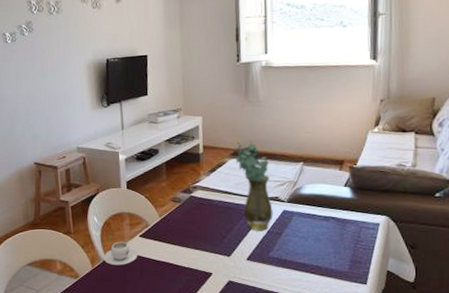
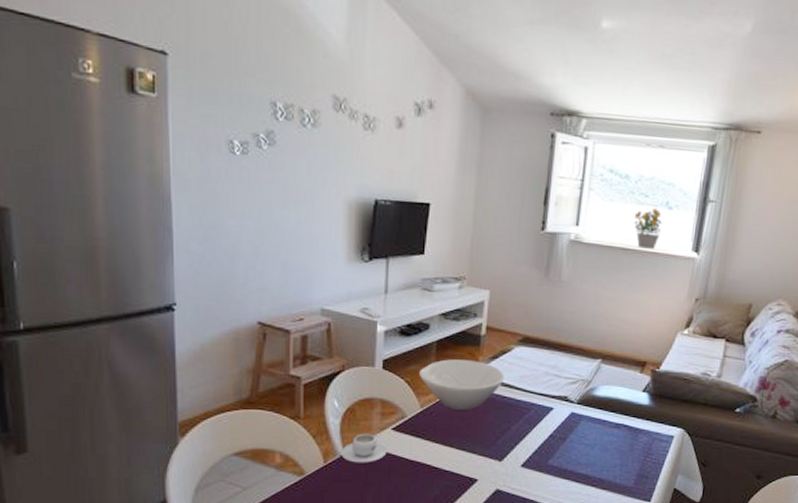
bowl: none [155,174,223,217] -> present [419,359,504,410]
vase: present [236,141,273,231] -> none [524,326,562,434]
flowerpot: none [313,29,340,64] -> present [634,208,663,249]

